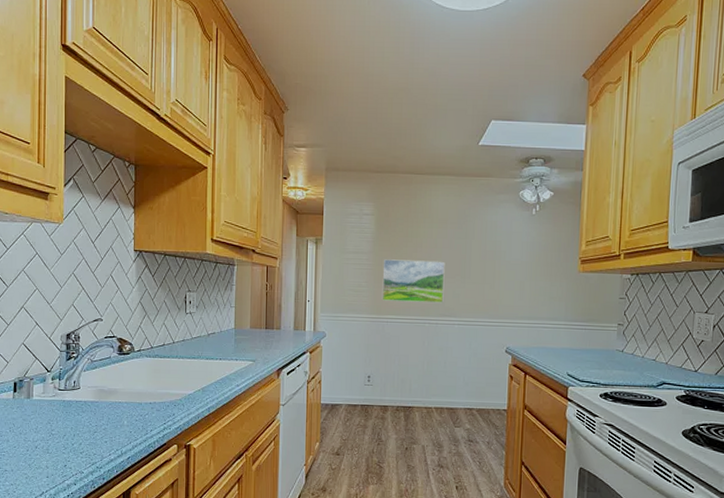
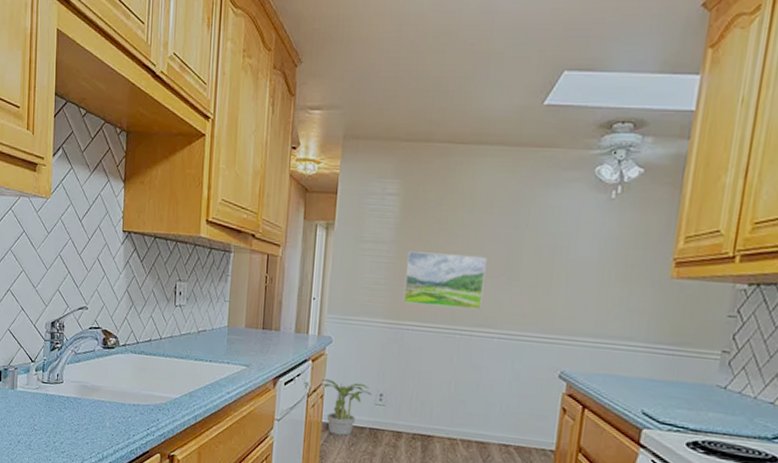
potted plant: none [319,367,361,413] -> present [322,379,372,436]

